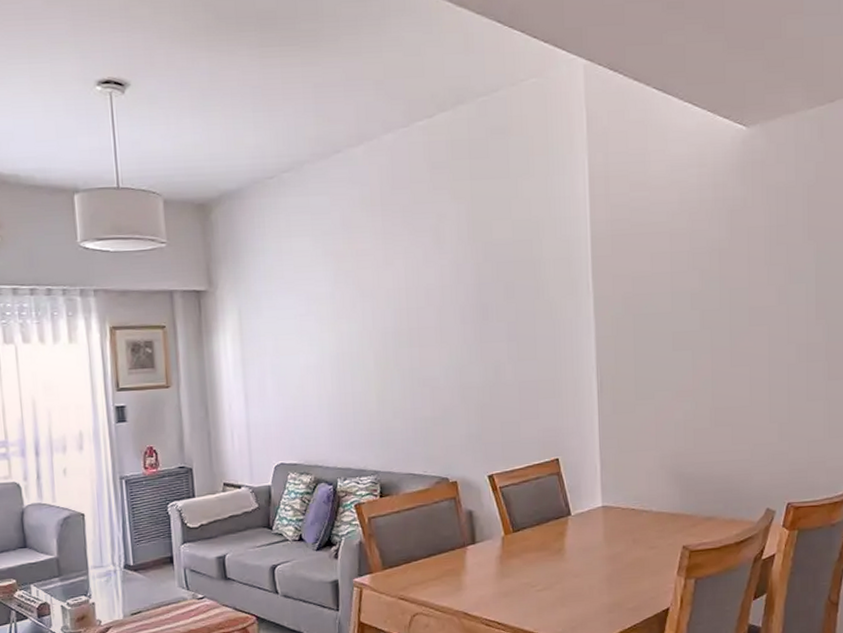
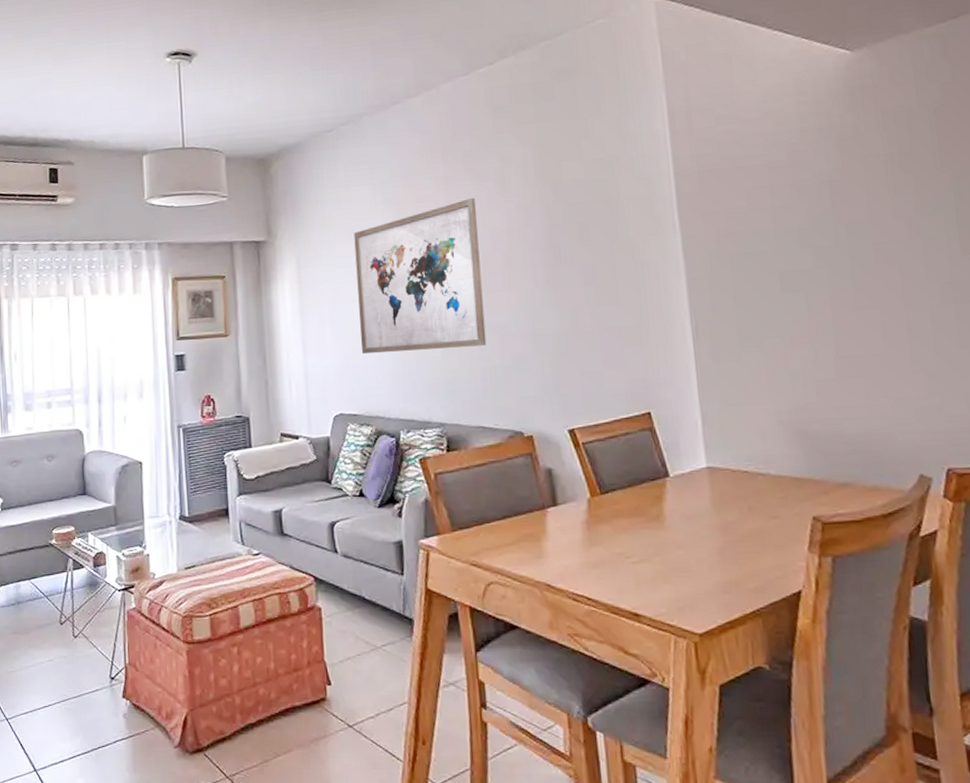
wall art: none [295,253,419,405] -> present [354,197,487,353]

